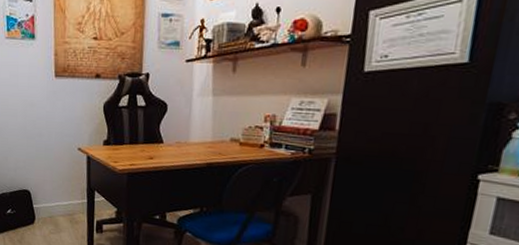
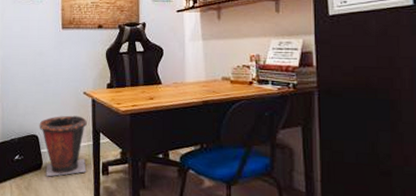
waste bin: none [31,171,81,232] -> present [39,115,87,177]

